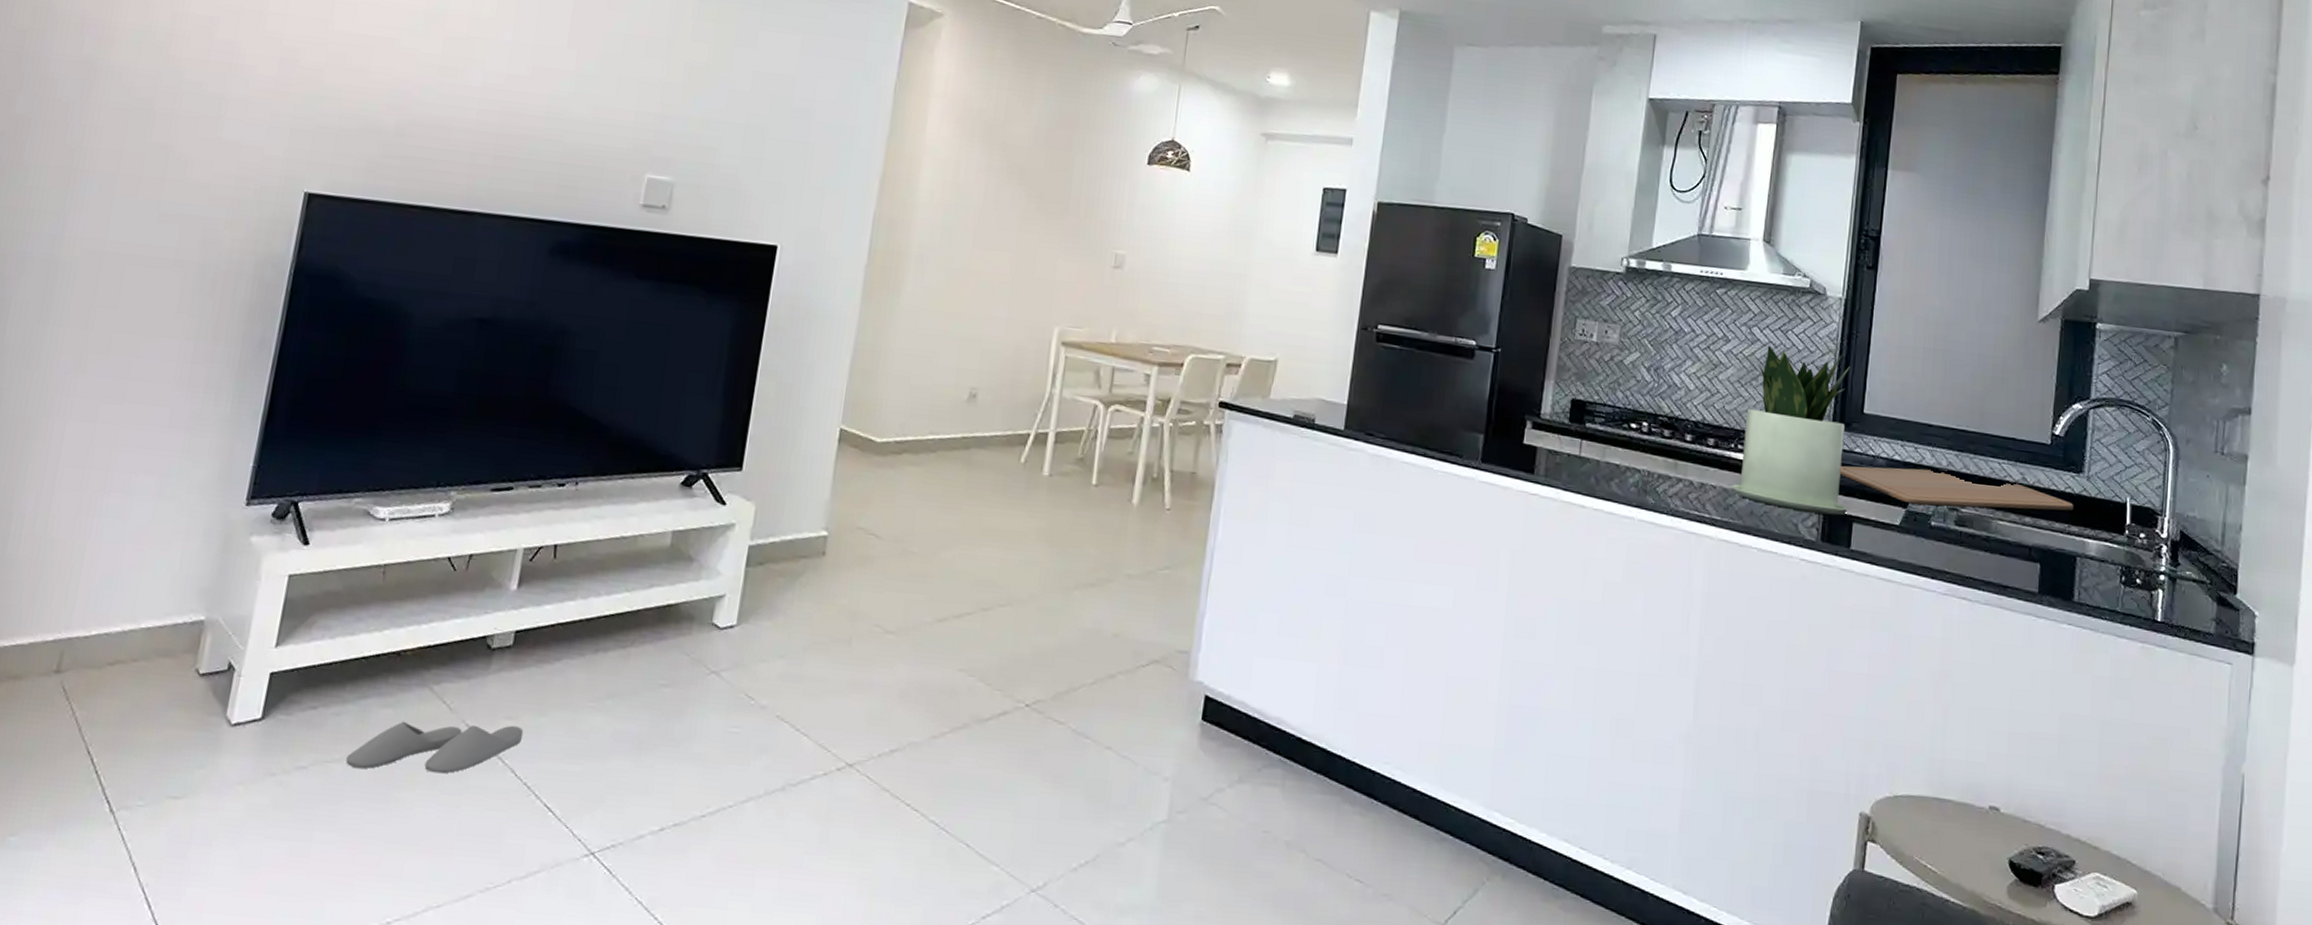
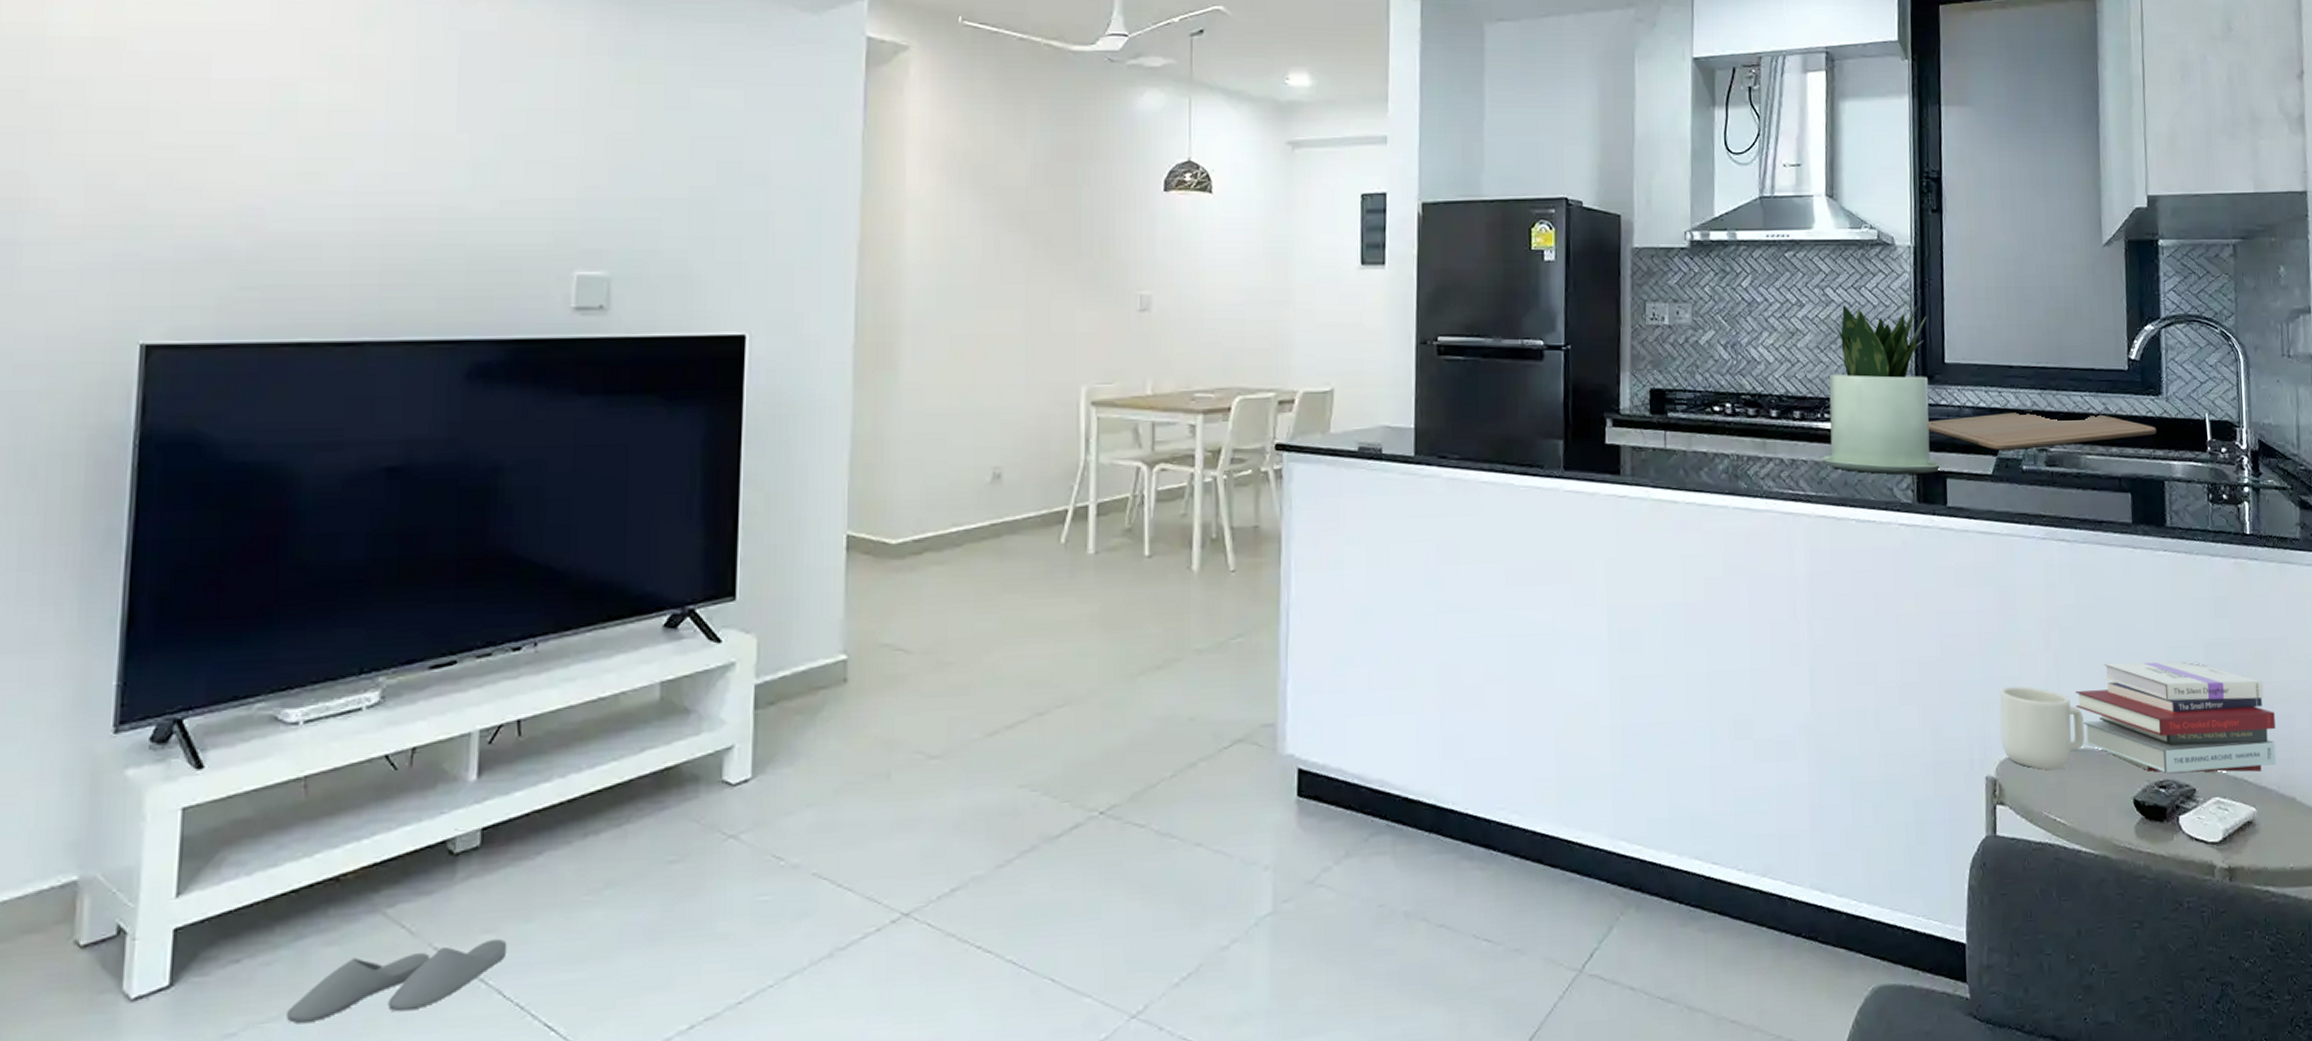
mug: none [1879,729,1966,819] -> present [1999,686,2085,770]
books: none [1959,723,2167,855] -> present [2075,661,2277,773]

